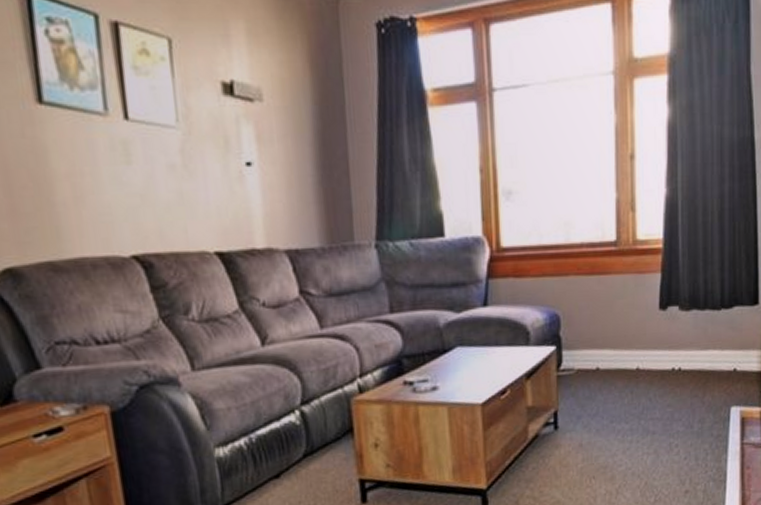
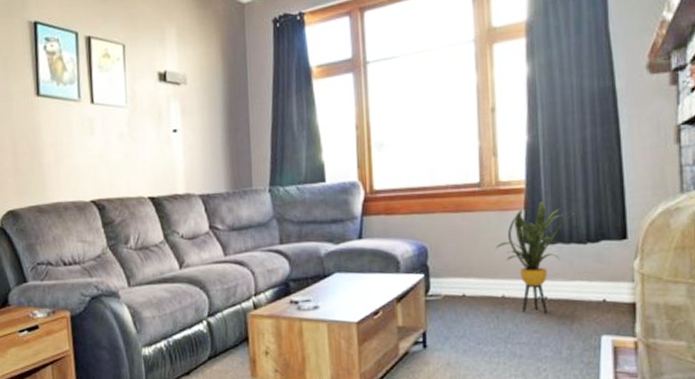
house plant: none [631,262,714,385] -> present [495,200,578,313]

